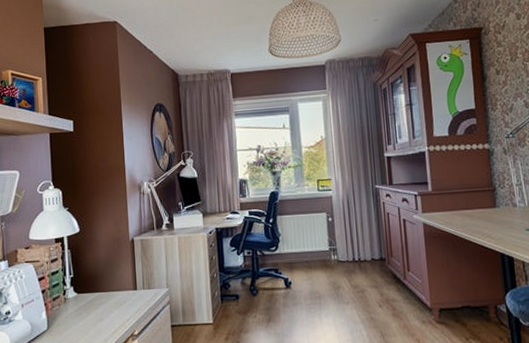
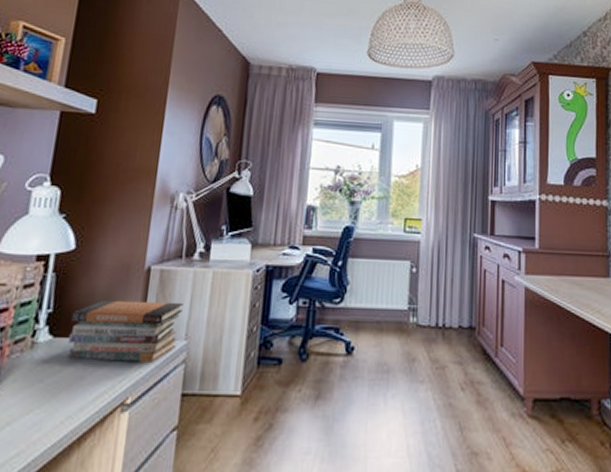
book stack: none [86,261,162,307] -> present [67,299,183,362]

